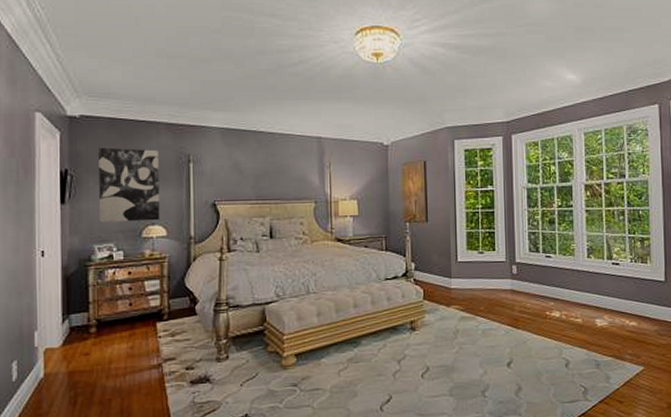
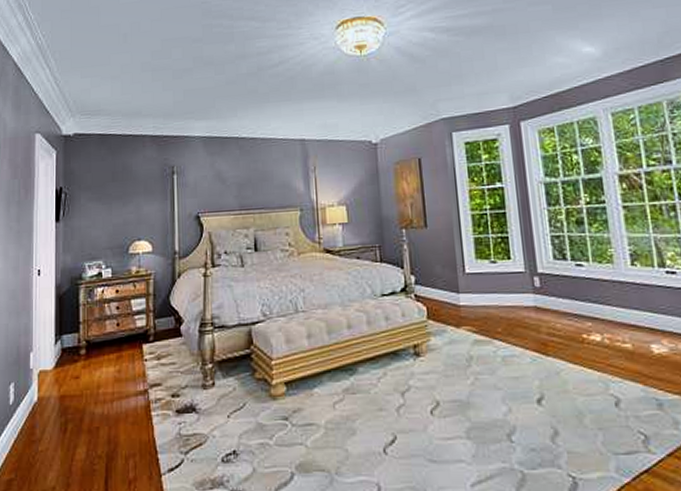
wall art: present [99,147,160,222] -> none [90,163,146,239]

